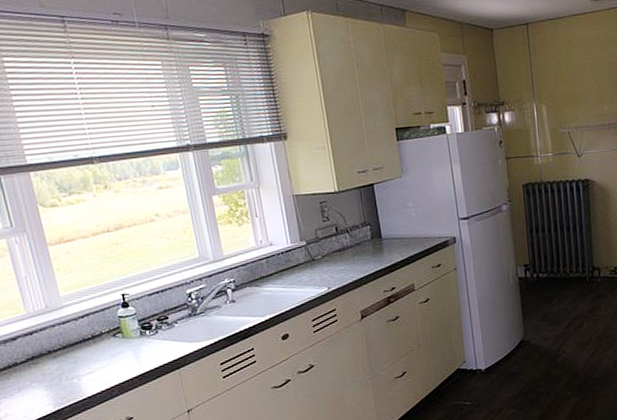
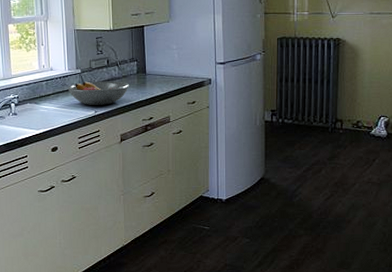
fruit bowl: none [292,250,365,282] -> present [67,81,130,105]

